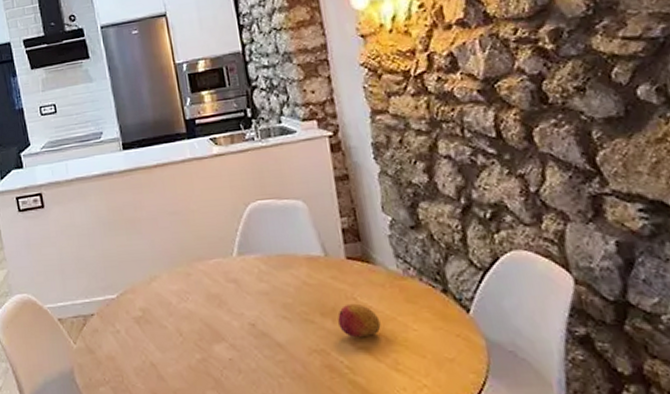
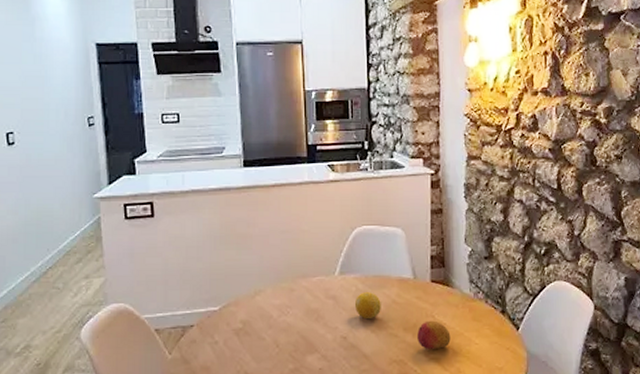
fruit: none [258,272,291,304] -> present [354,291,381,320]

